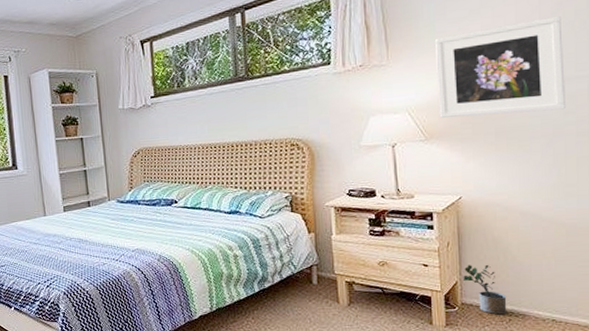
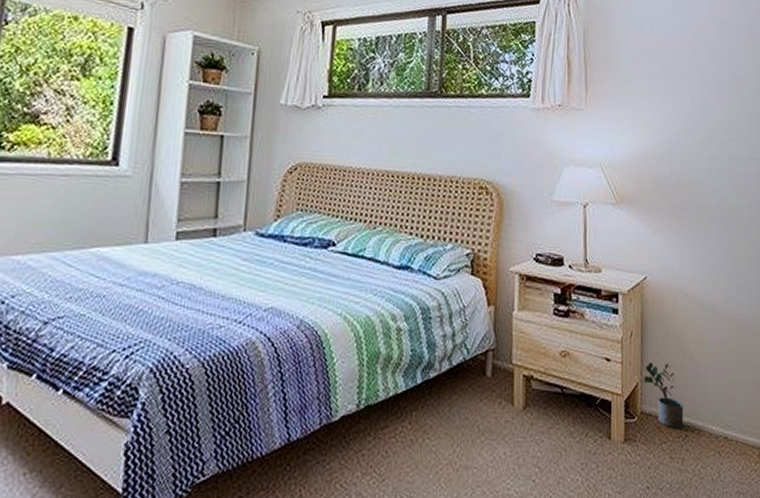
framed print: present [434,16,567,118] -> none [630,90,740,190]

